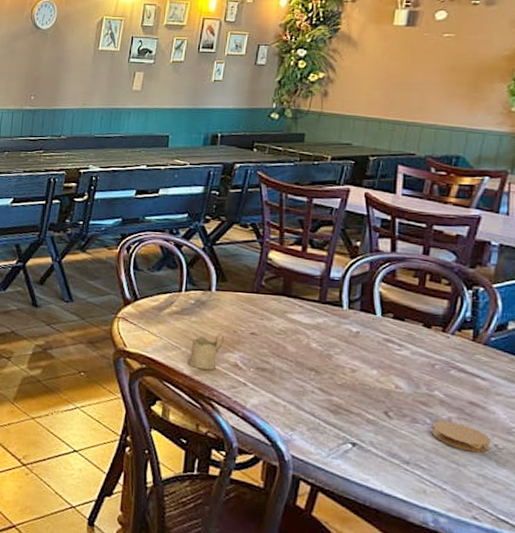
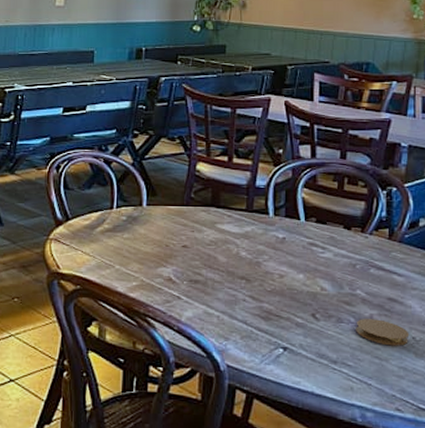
tea glass holder: present [187,334,225,370] -> none [122,249,157,286]

